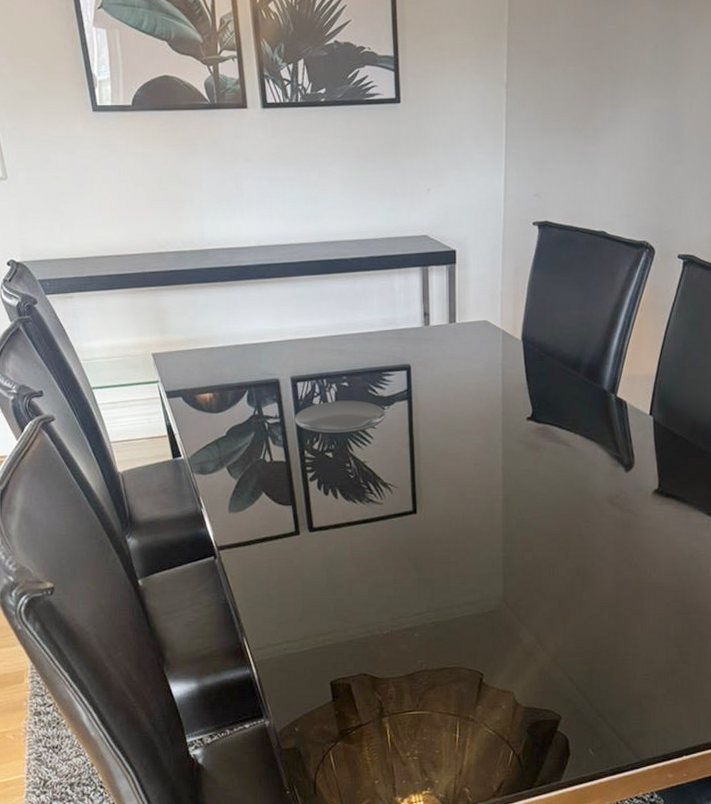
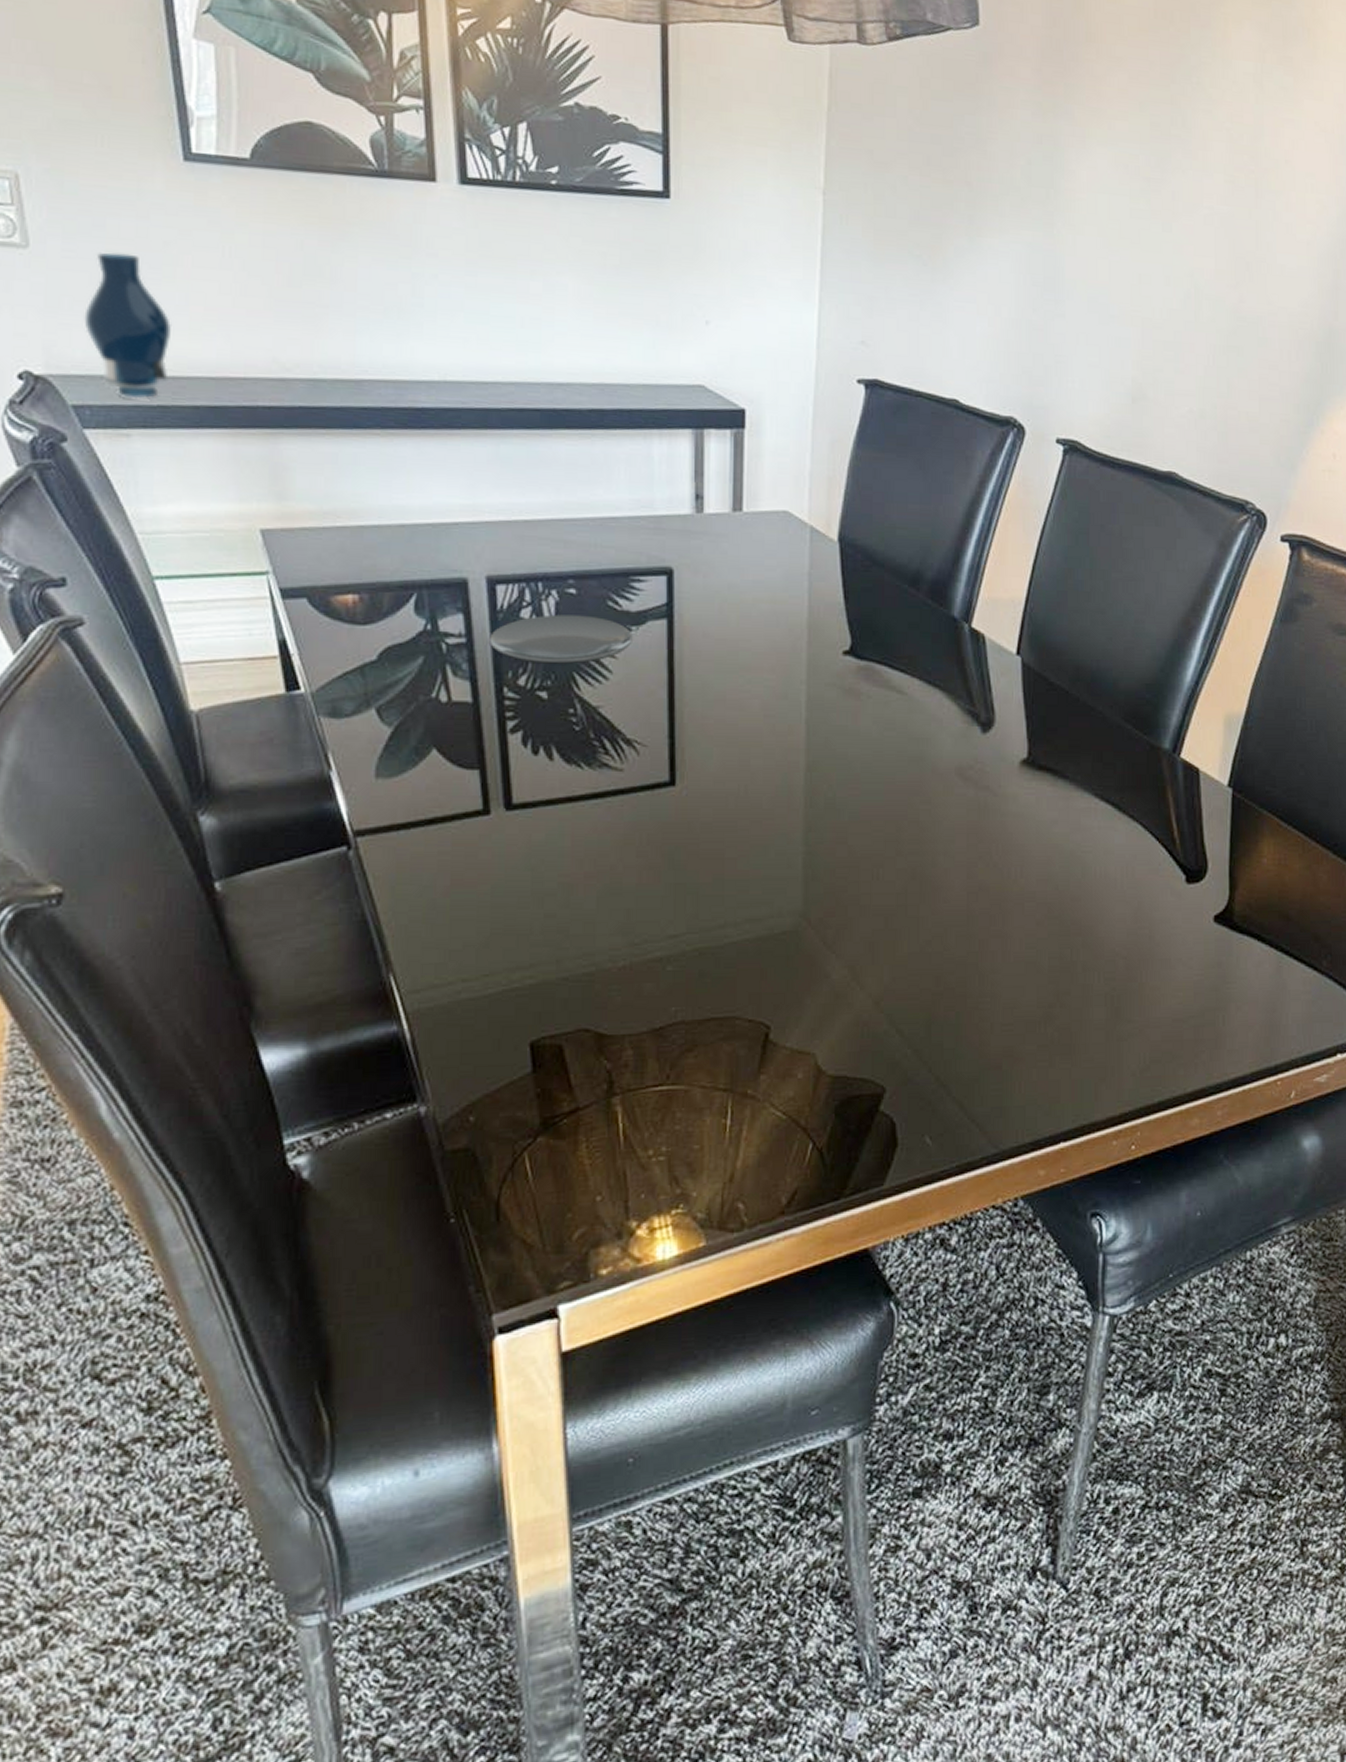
vase: none [41,177,93,273] -> present [84,252,173,399]

